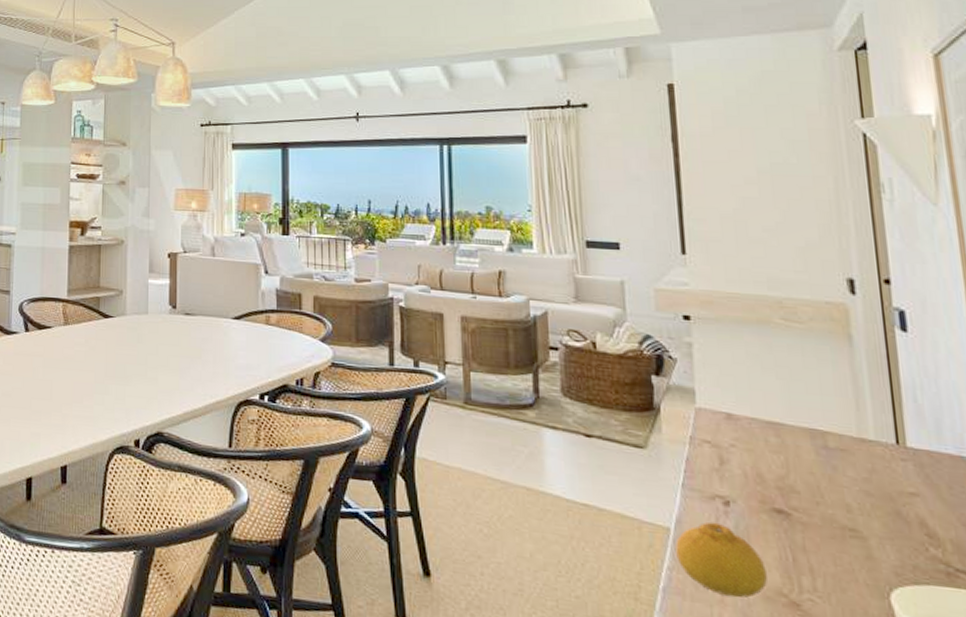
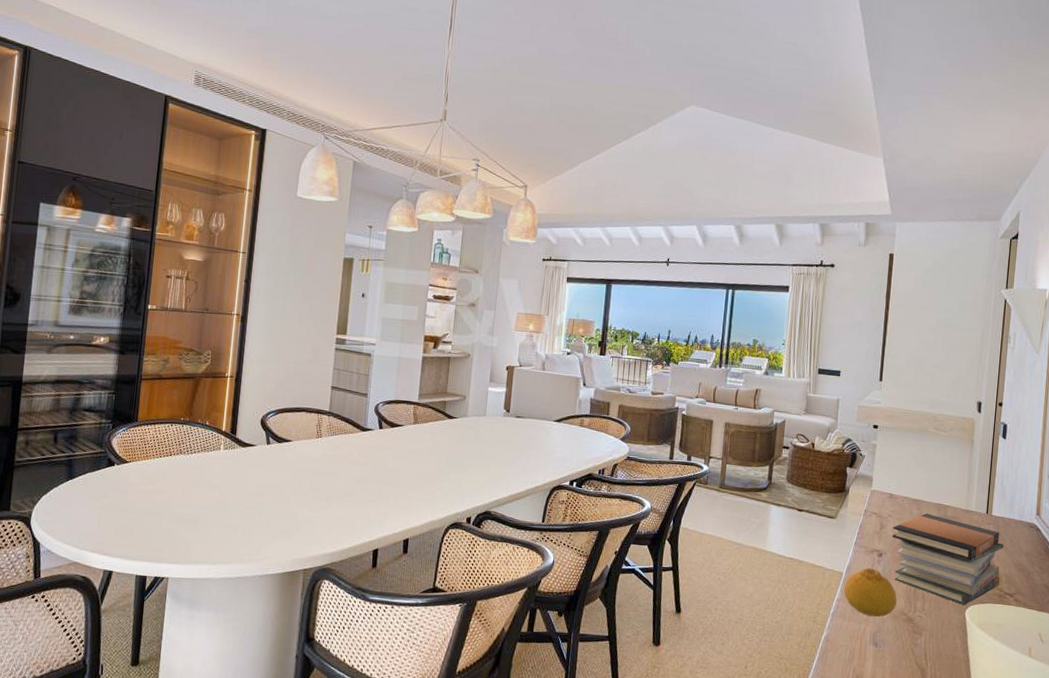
book stack: none [740,443,944,586] -> present [892,513,1004,605]

